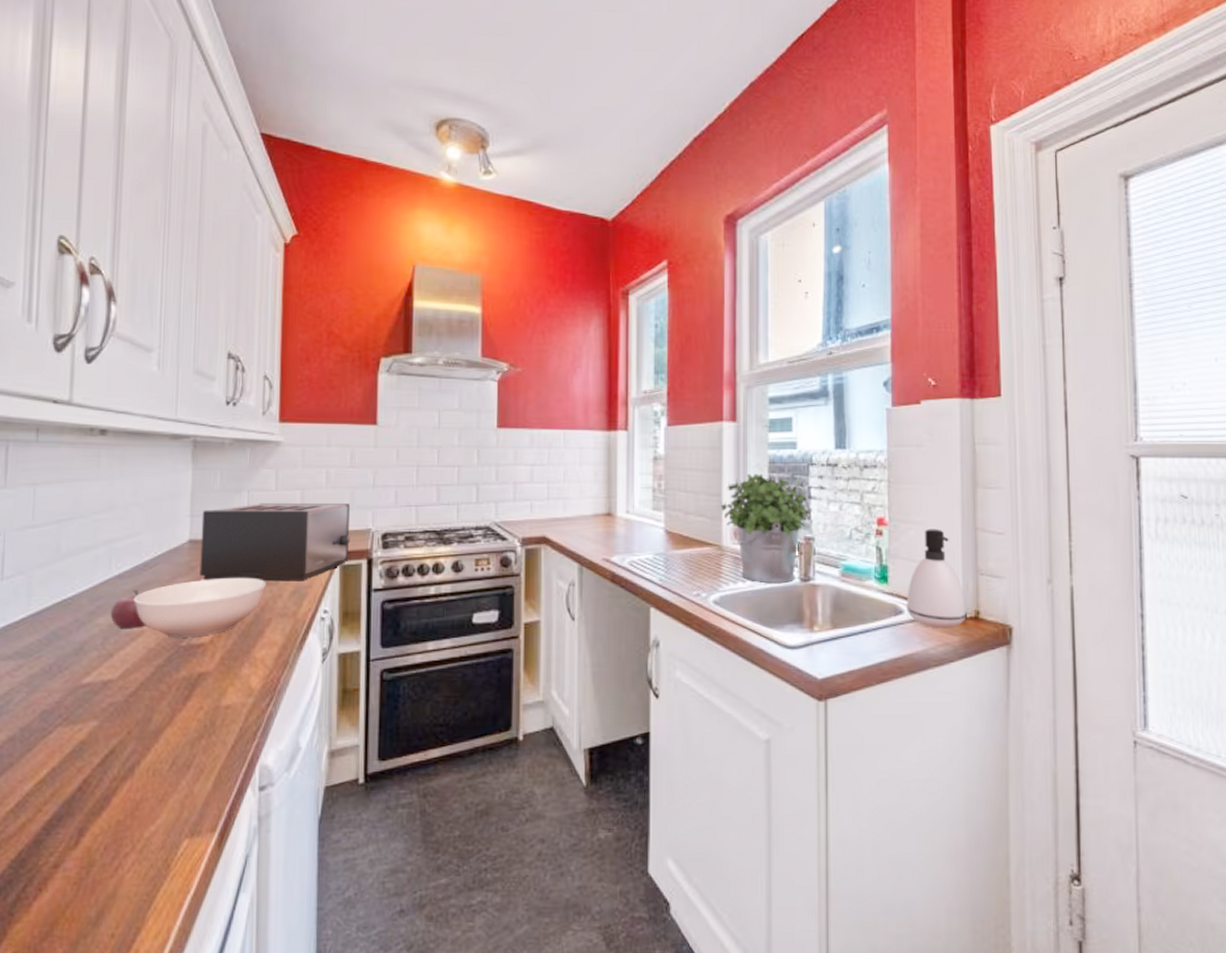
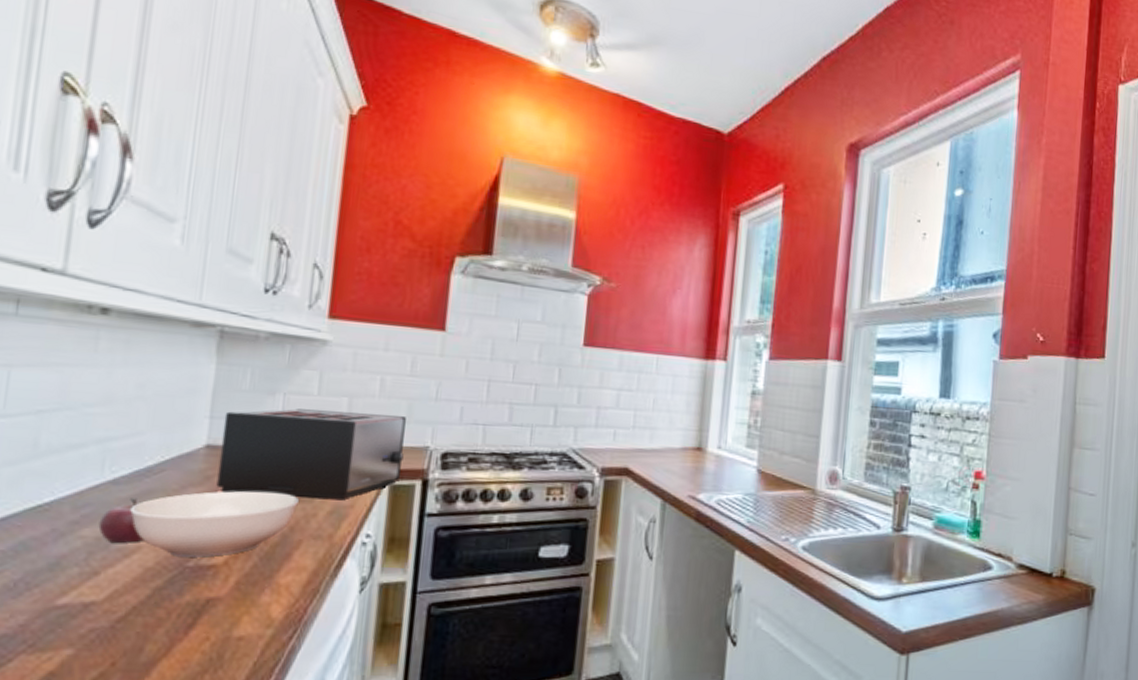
potted plant: present [721,474,810,583] -> none [818,416,909,532]
soap dispenser: present [907,529,966,629] -> none [996,485,1053,587]

